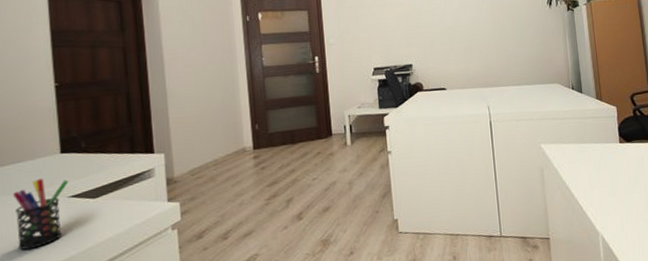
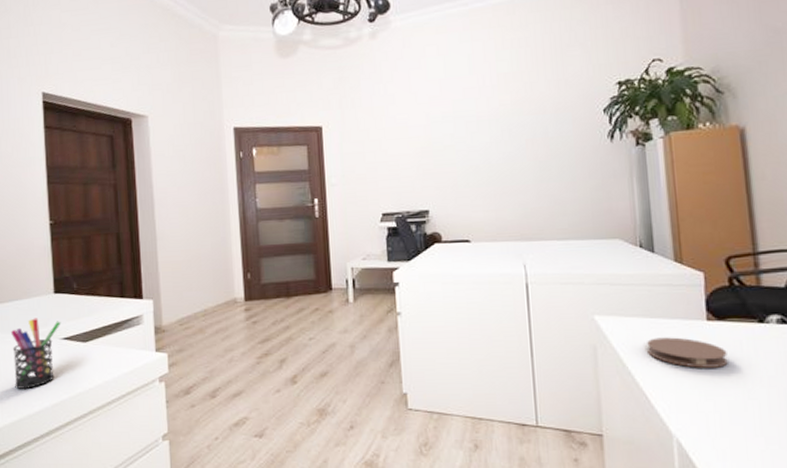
coaster: none [579,157,635,180] -> present [647,337,728,368]

